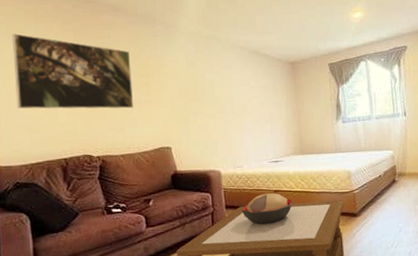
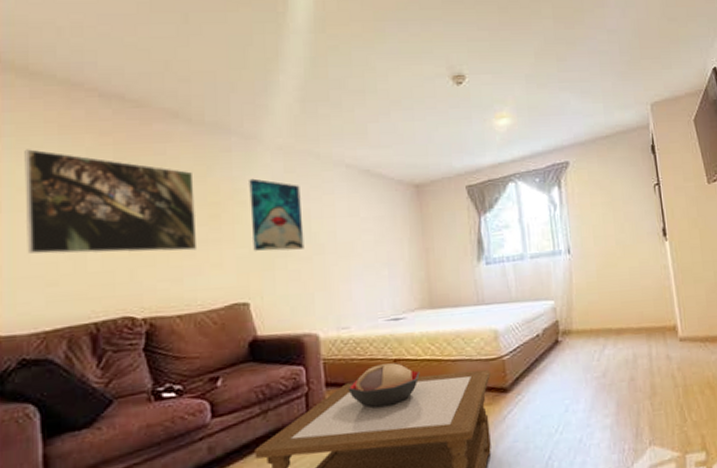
wall art: none [170,56,210,110] -> present [249,178,304,251]

